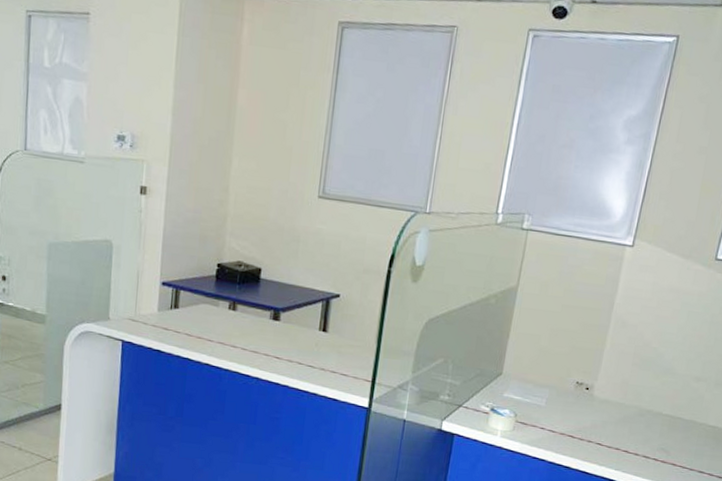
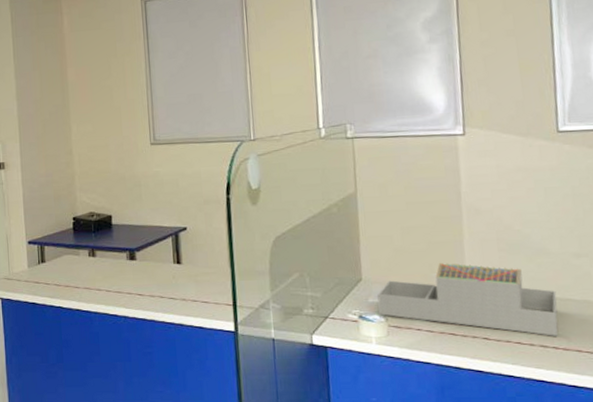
architectural model: none [510,368,671,449] -> present [377,263,558,336]

